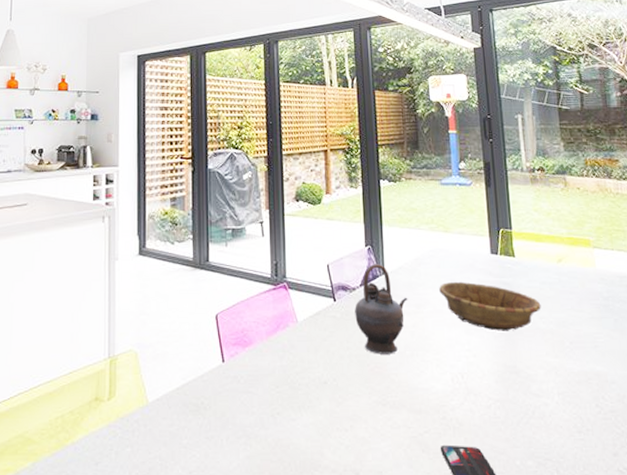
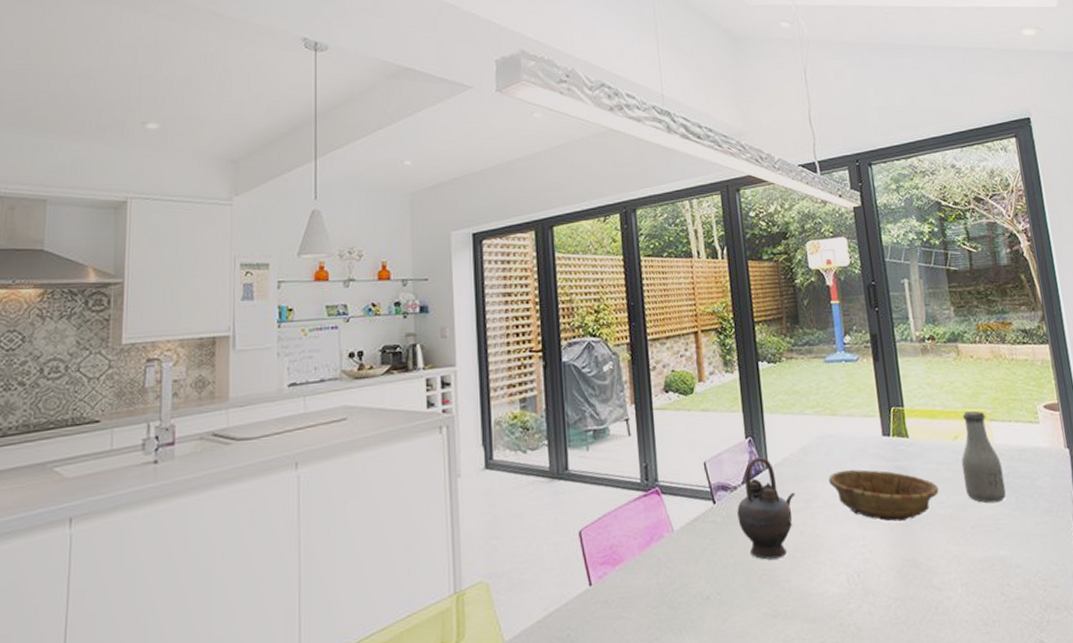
bottle: none [563,237,605,323] -> present [961,411,1006,504]

